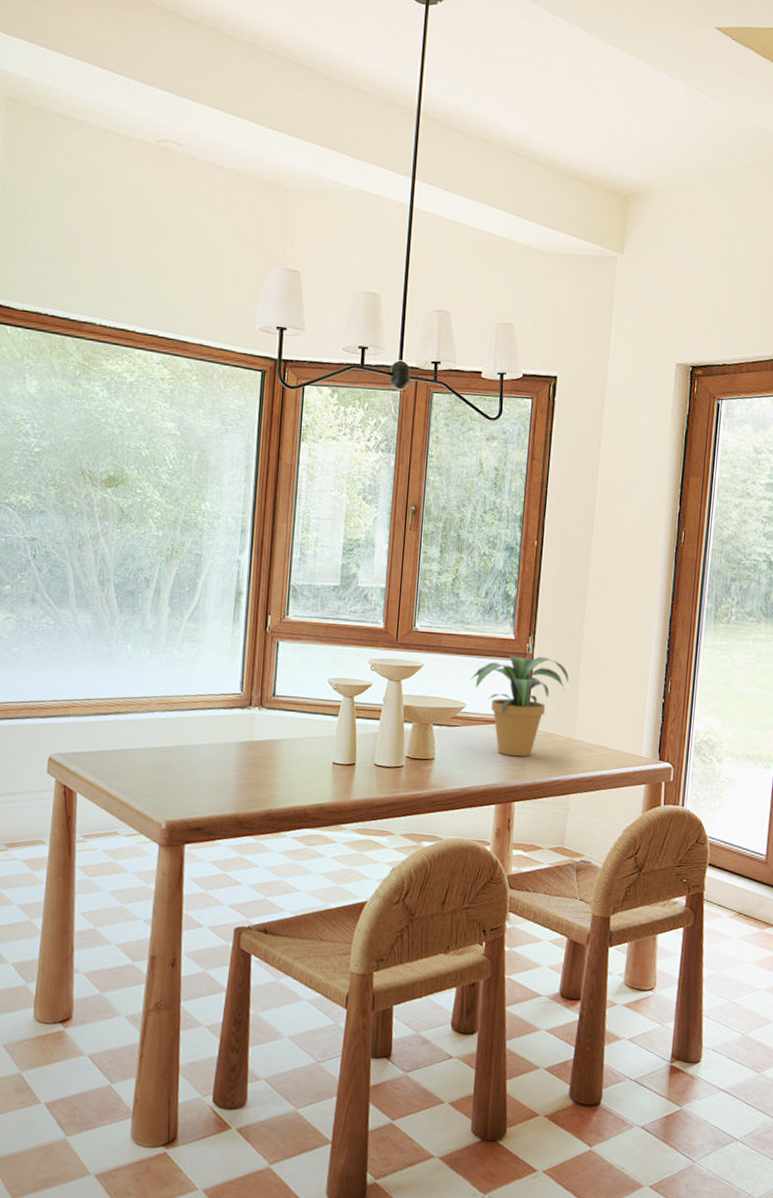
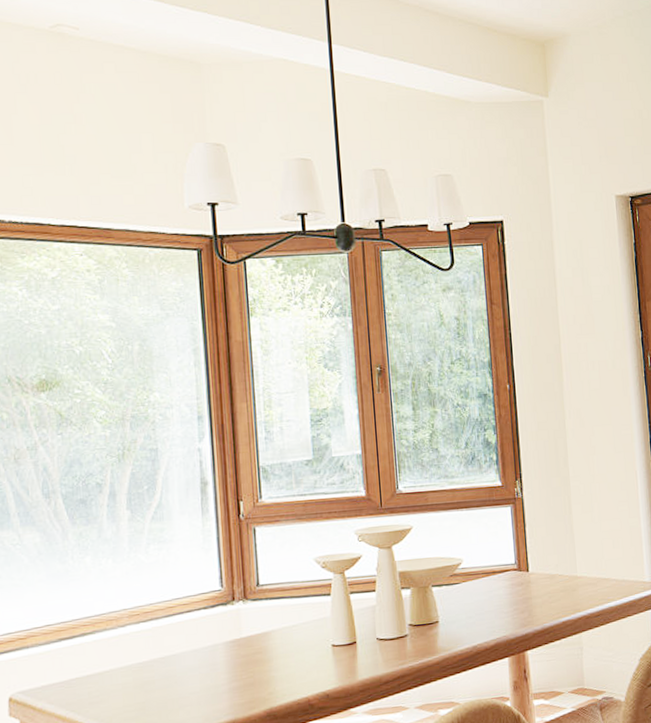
potted plant: present [470,655,569,757] -> none [463,498,563,605]

